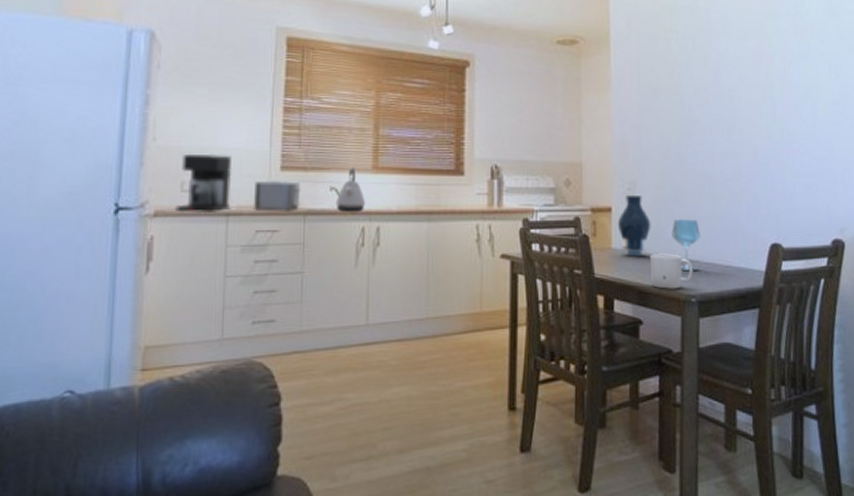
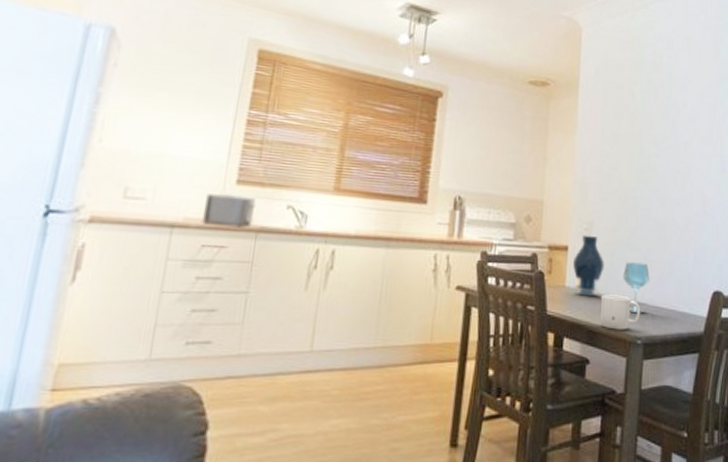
coffee maker: present [175,153,232,214] -> none [114,158,184,224]
kettle: present [335,166,366,213] -> none [291,186,324,234]

